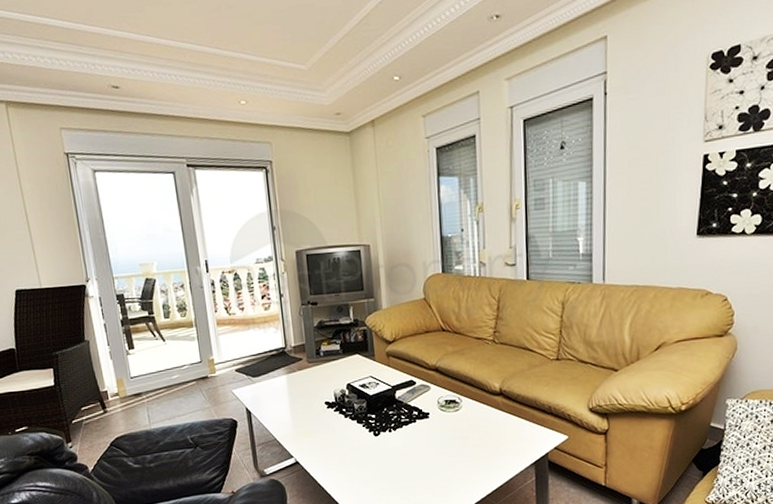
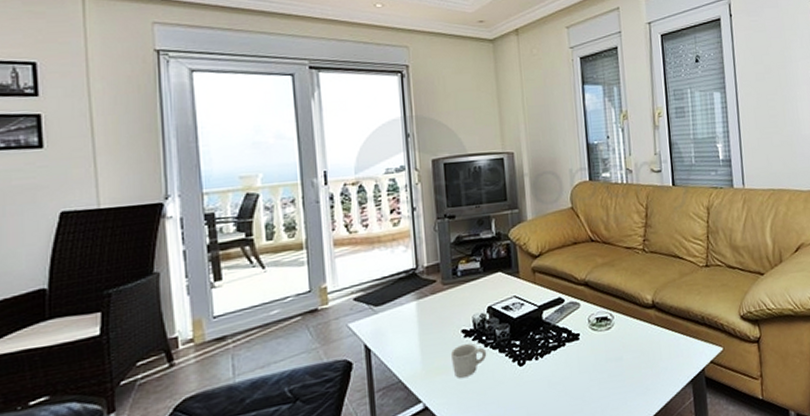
mug: none [315,413,347,441] -> present [450,343,487,378]

